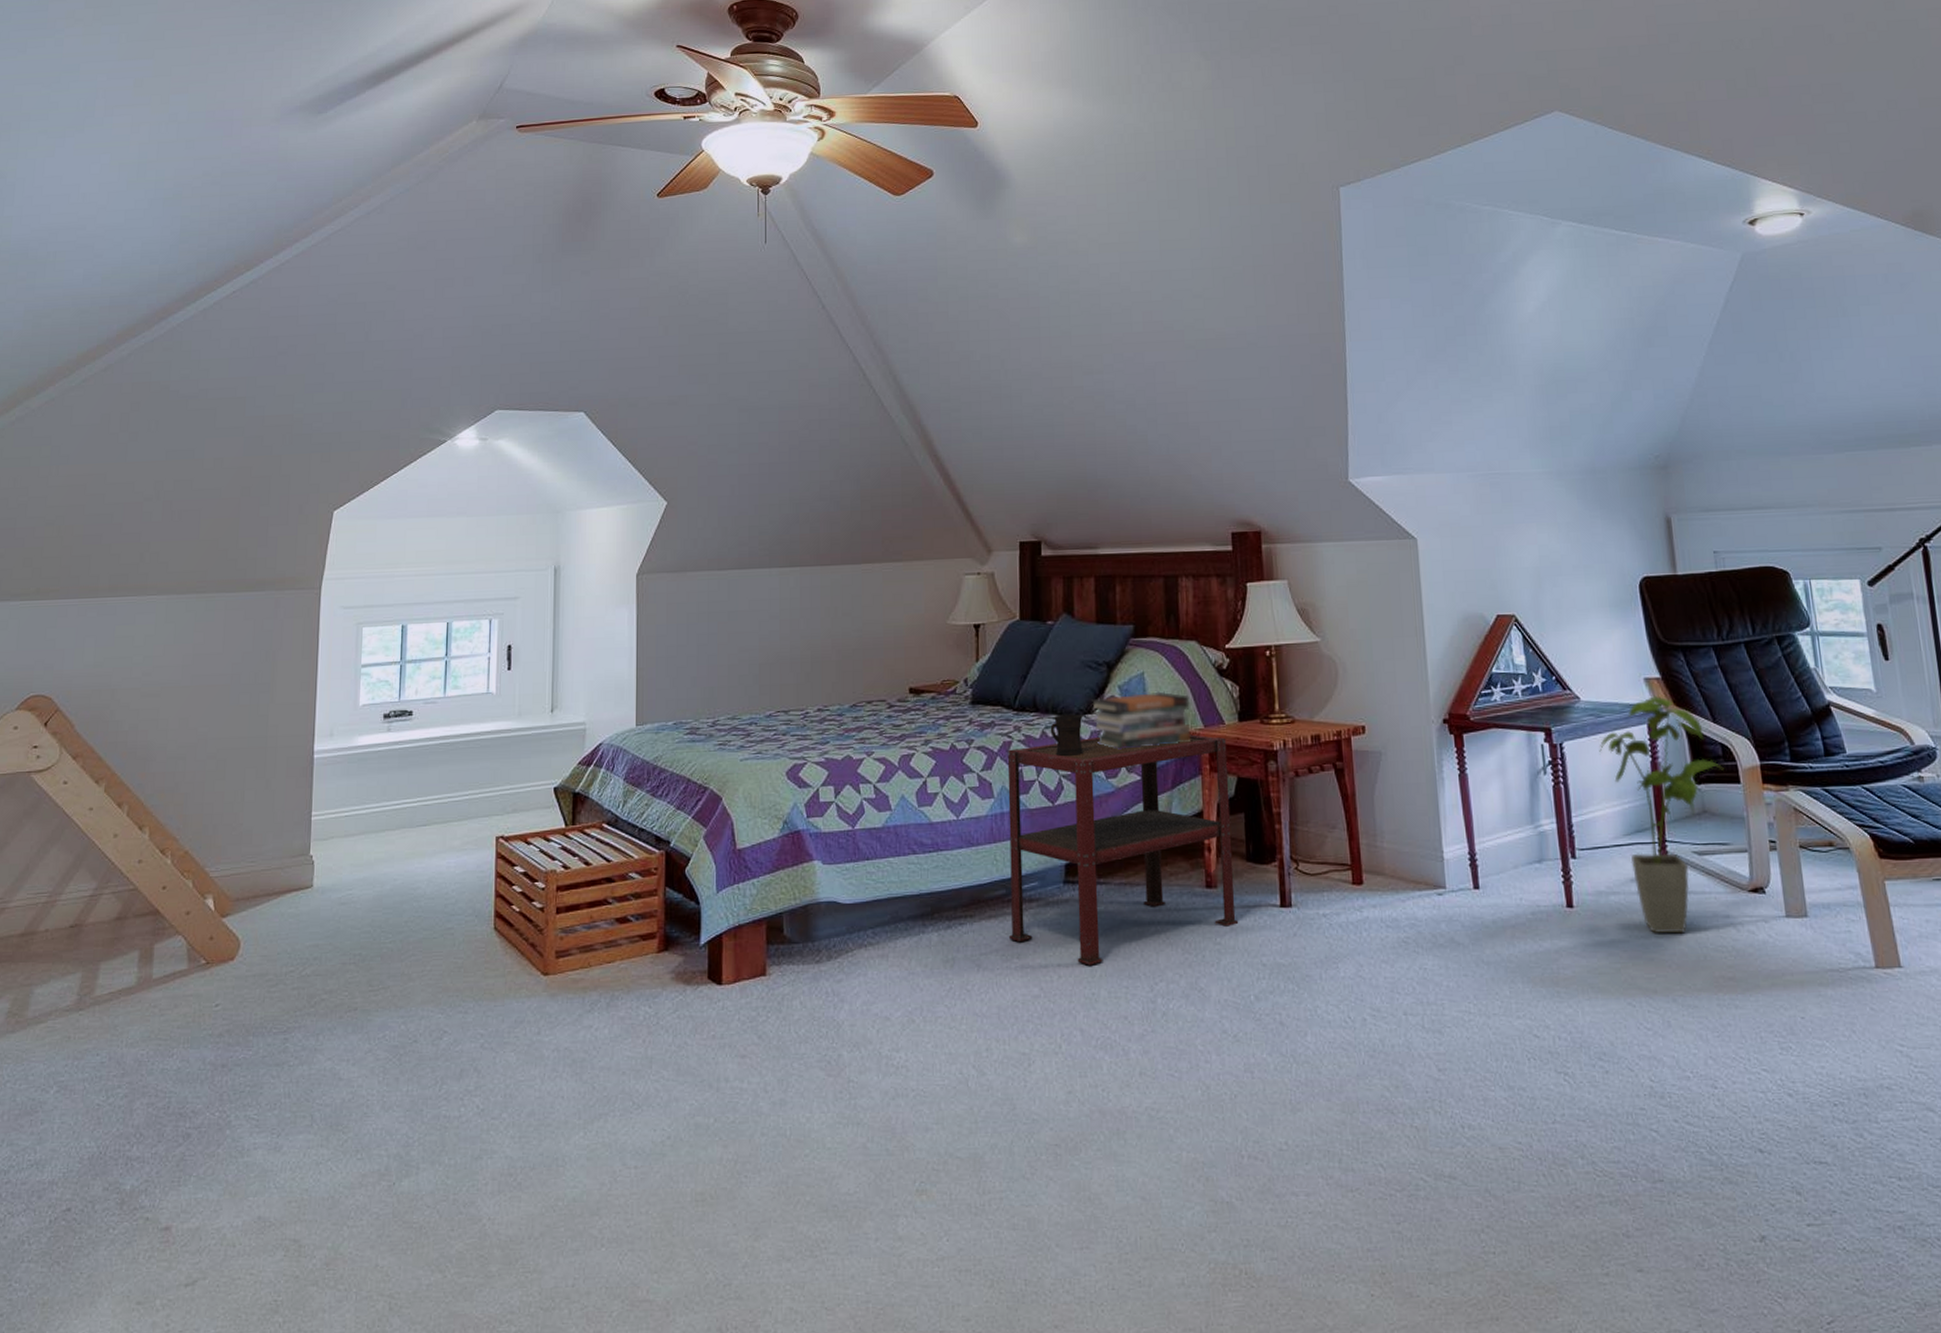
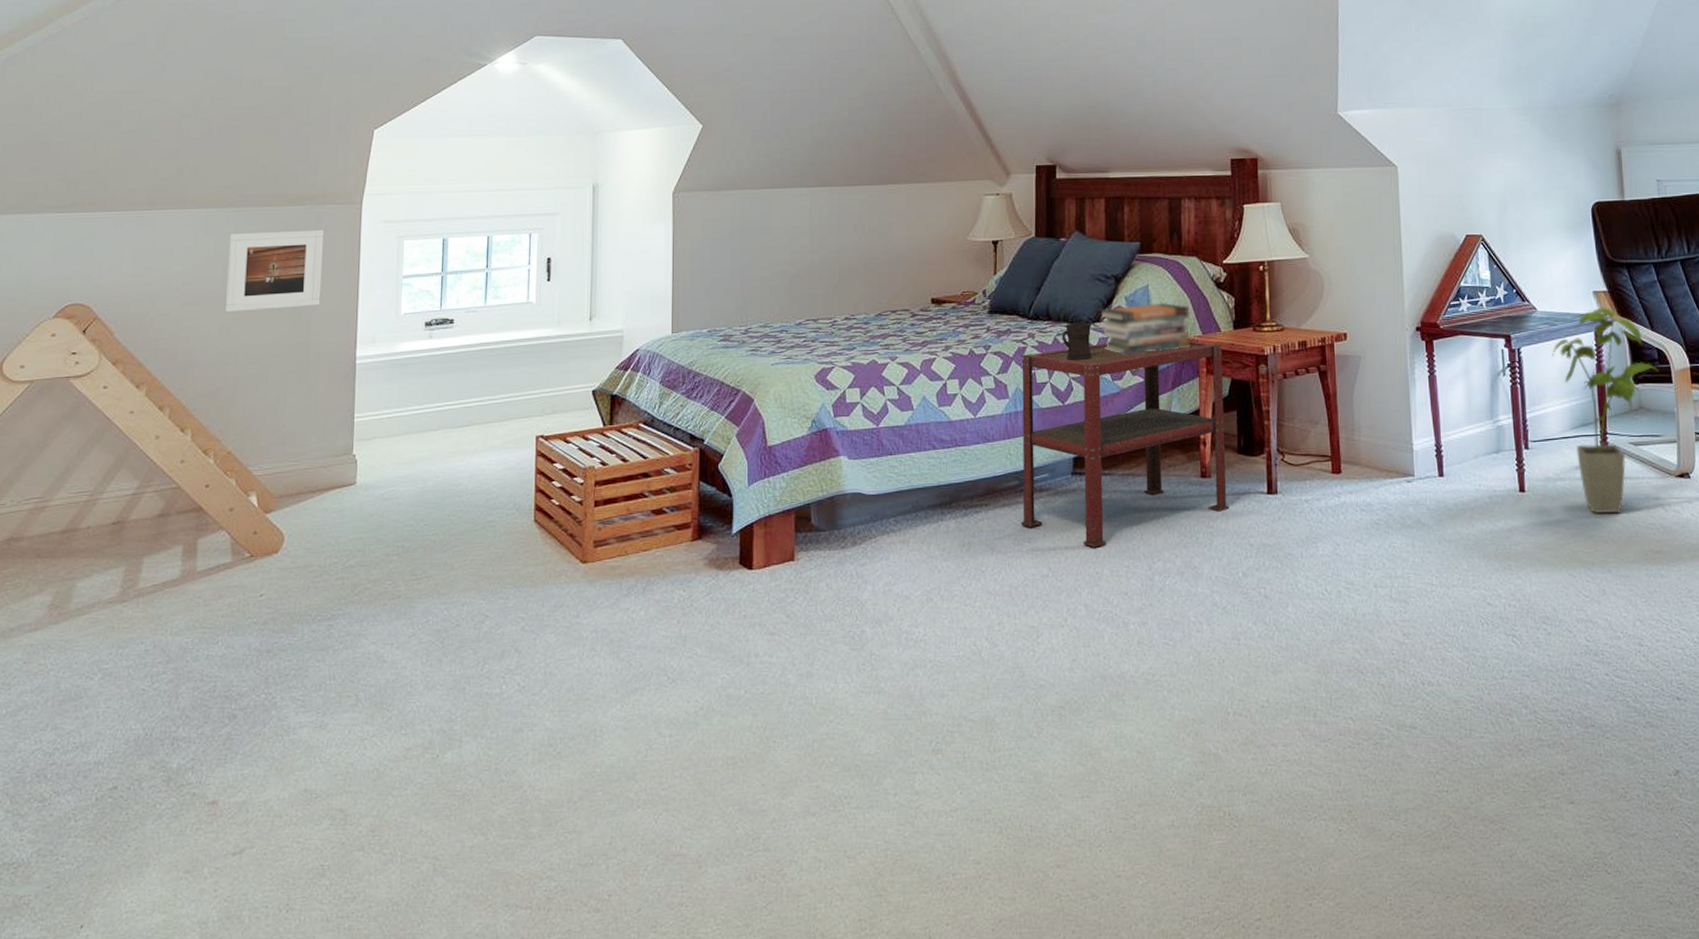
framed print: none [185,616,282,704] -> present [226,229,324,313]

